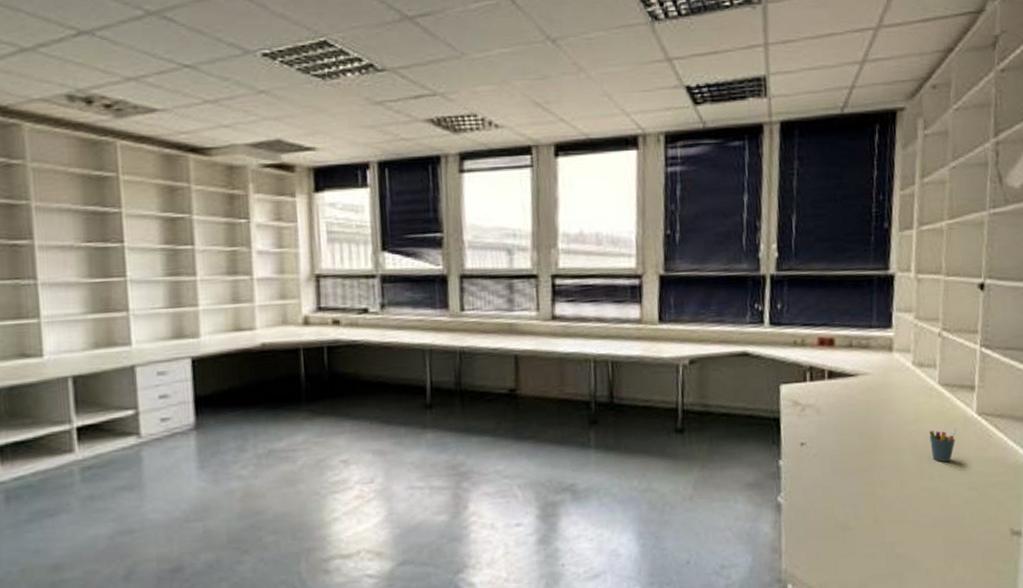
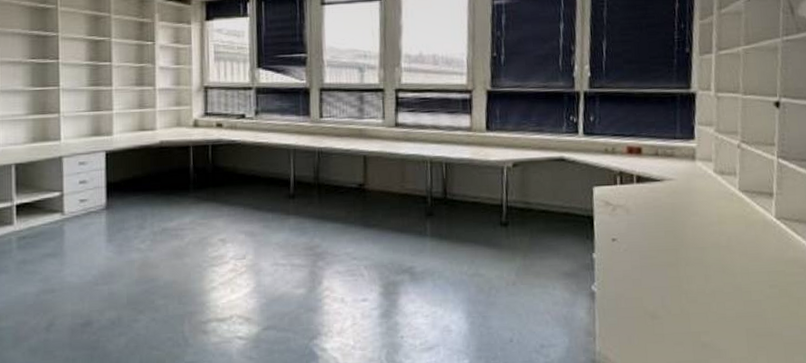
pen holder: present [928,427,957,462] -> none [730,230,757,261]

